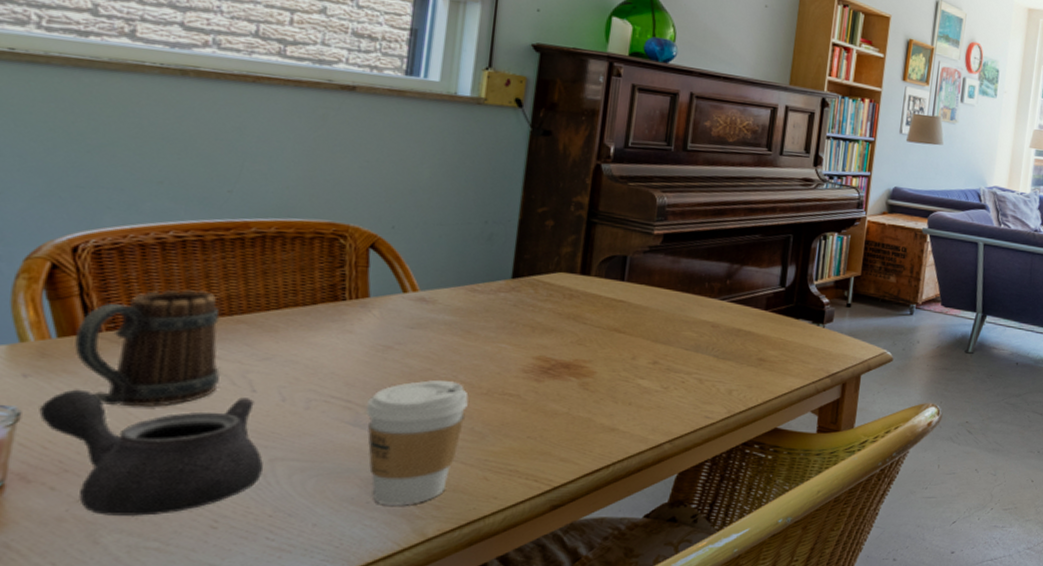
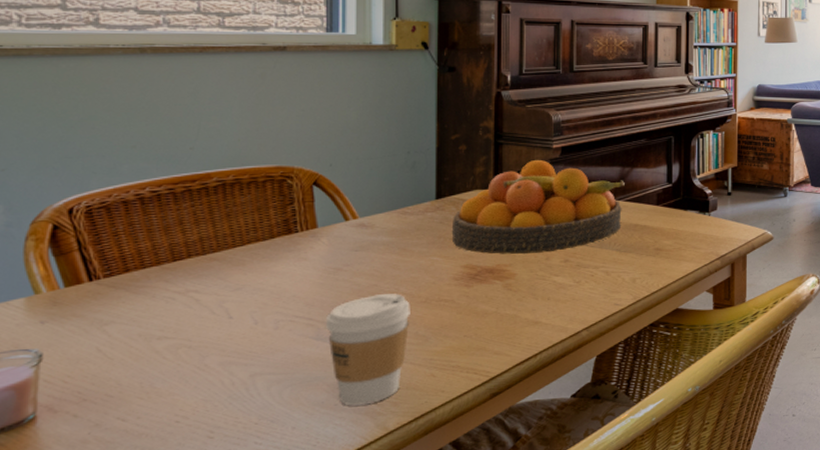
teapot: present [39,389,263,516] -> none [57,324,245,435]
mug: present [74,290,221,408] -> none [80,236,202,342]
fruit bowl: none [525,244,732,352] -> present [451,159,625,255]

